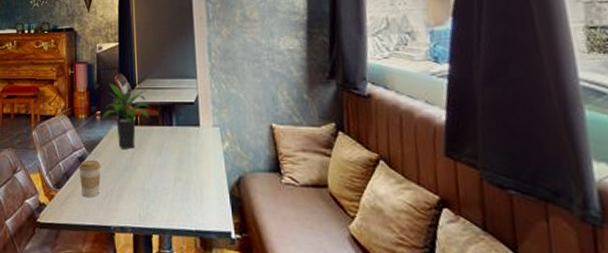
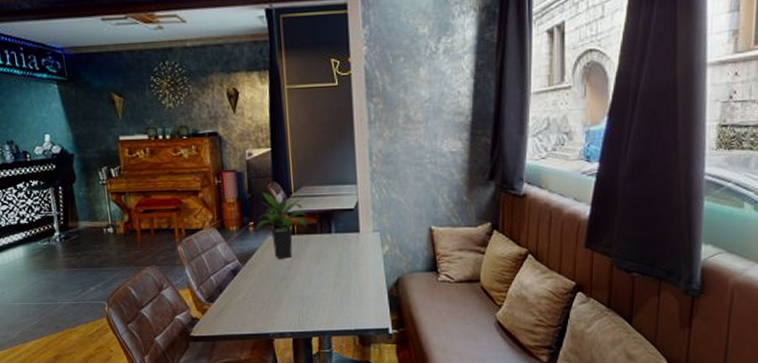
coffee cup: present [79,159,101,197] -> none [232,271,257,308]

